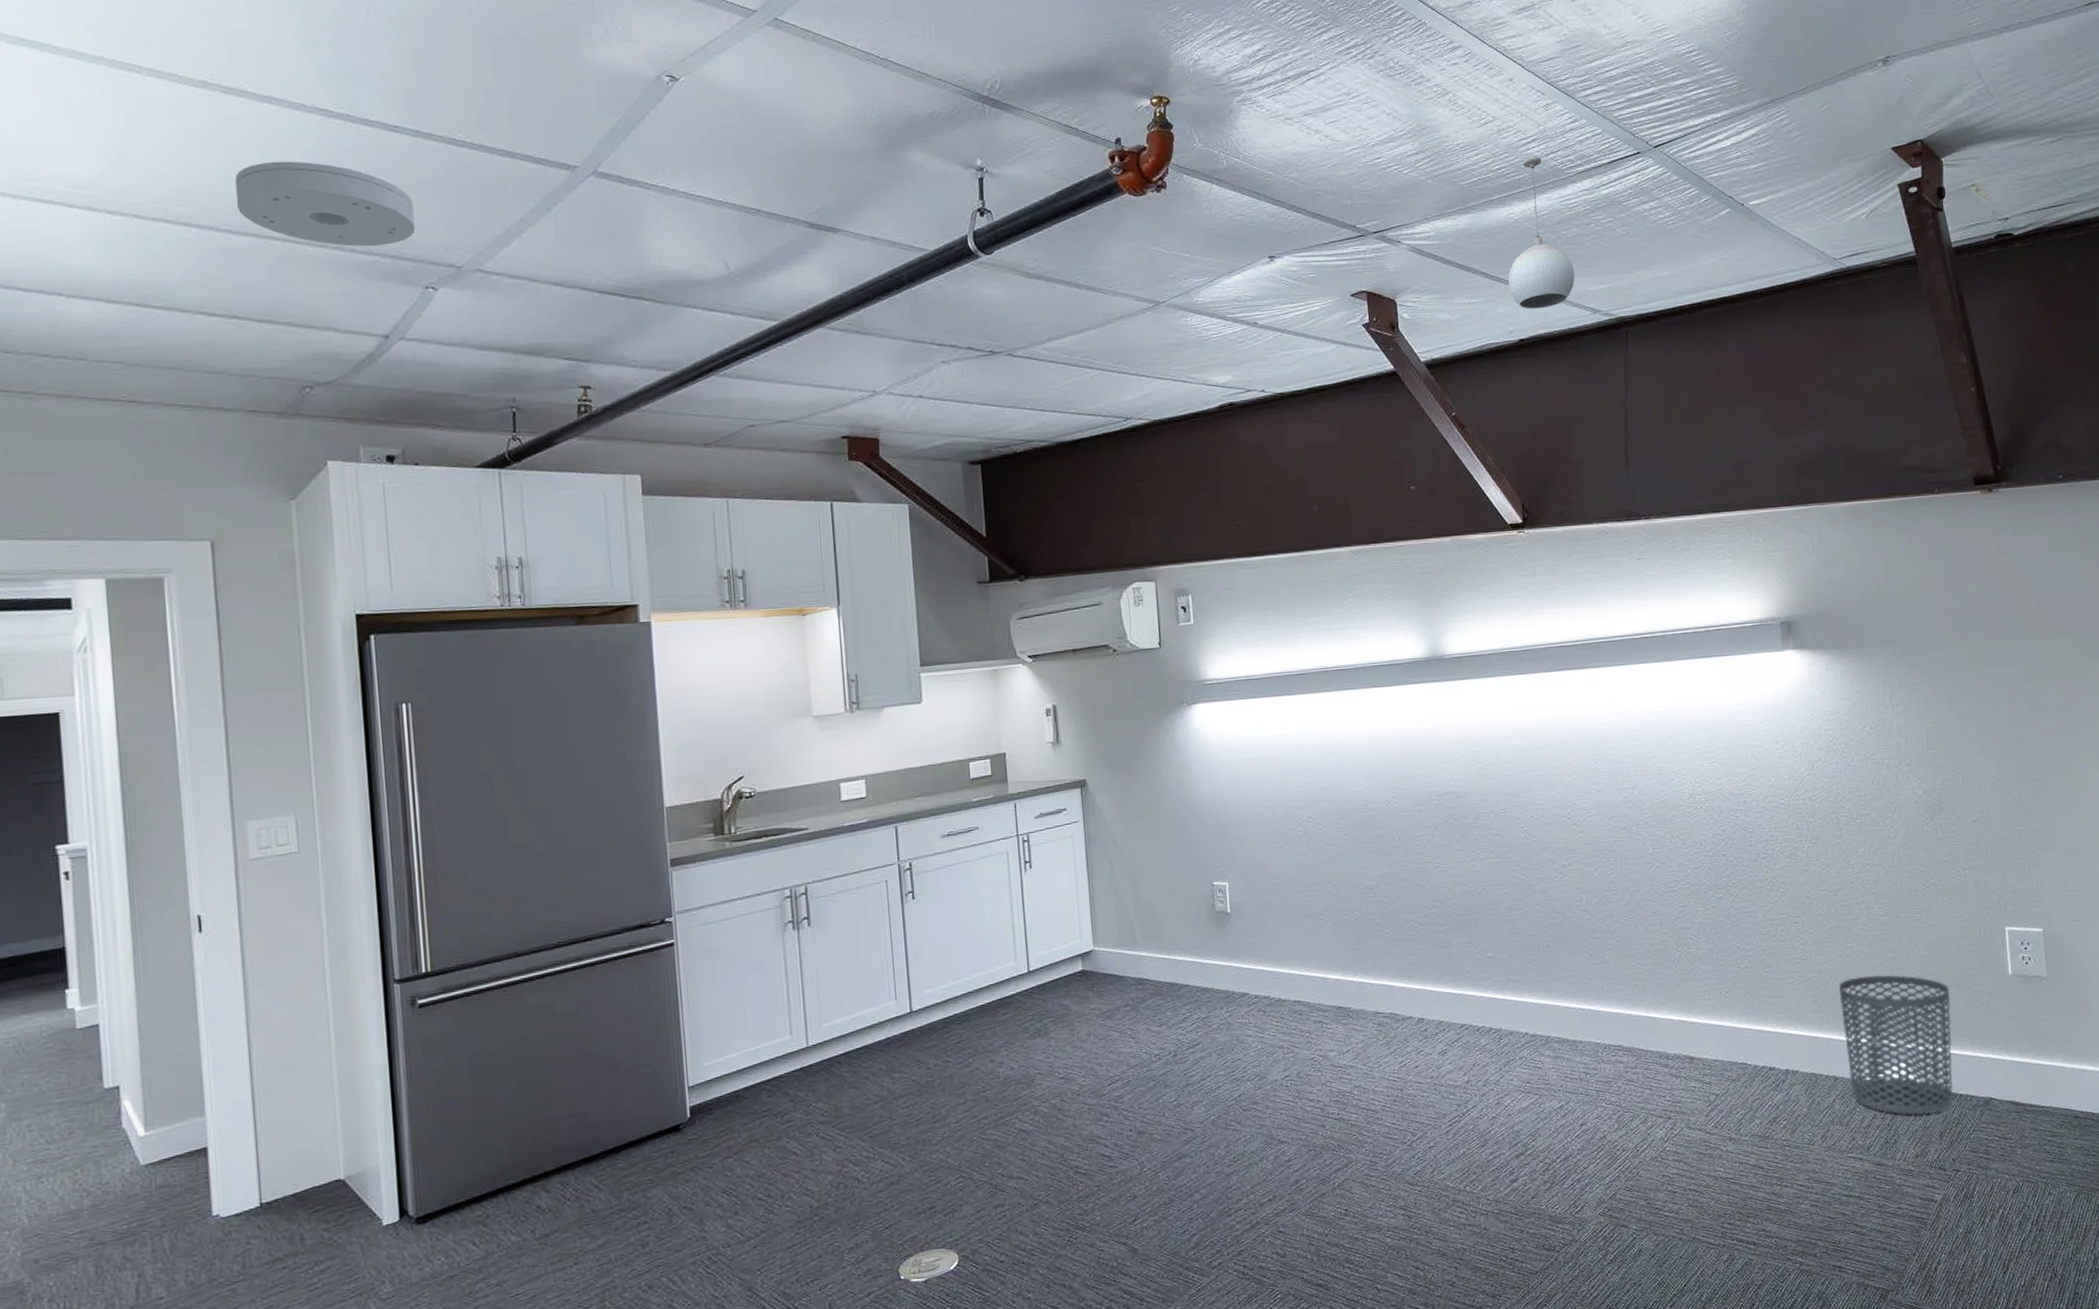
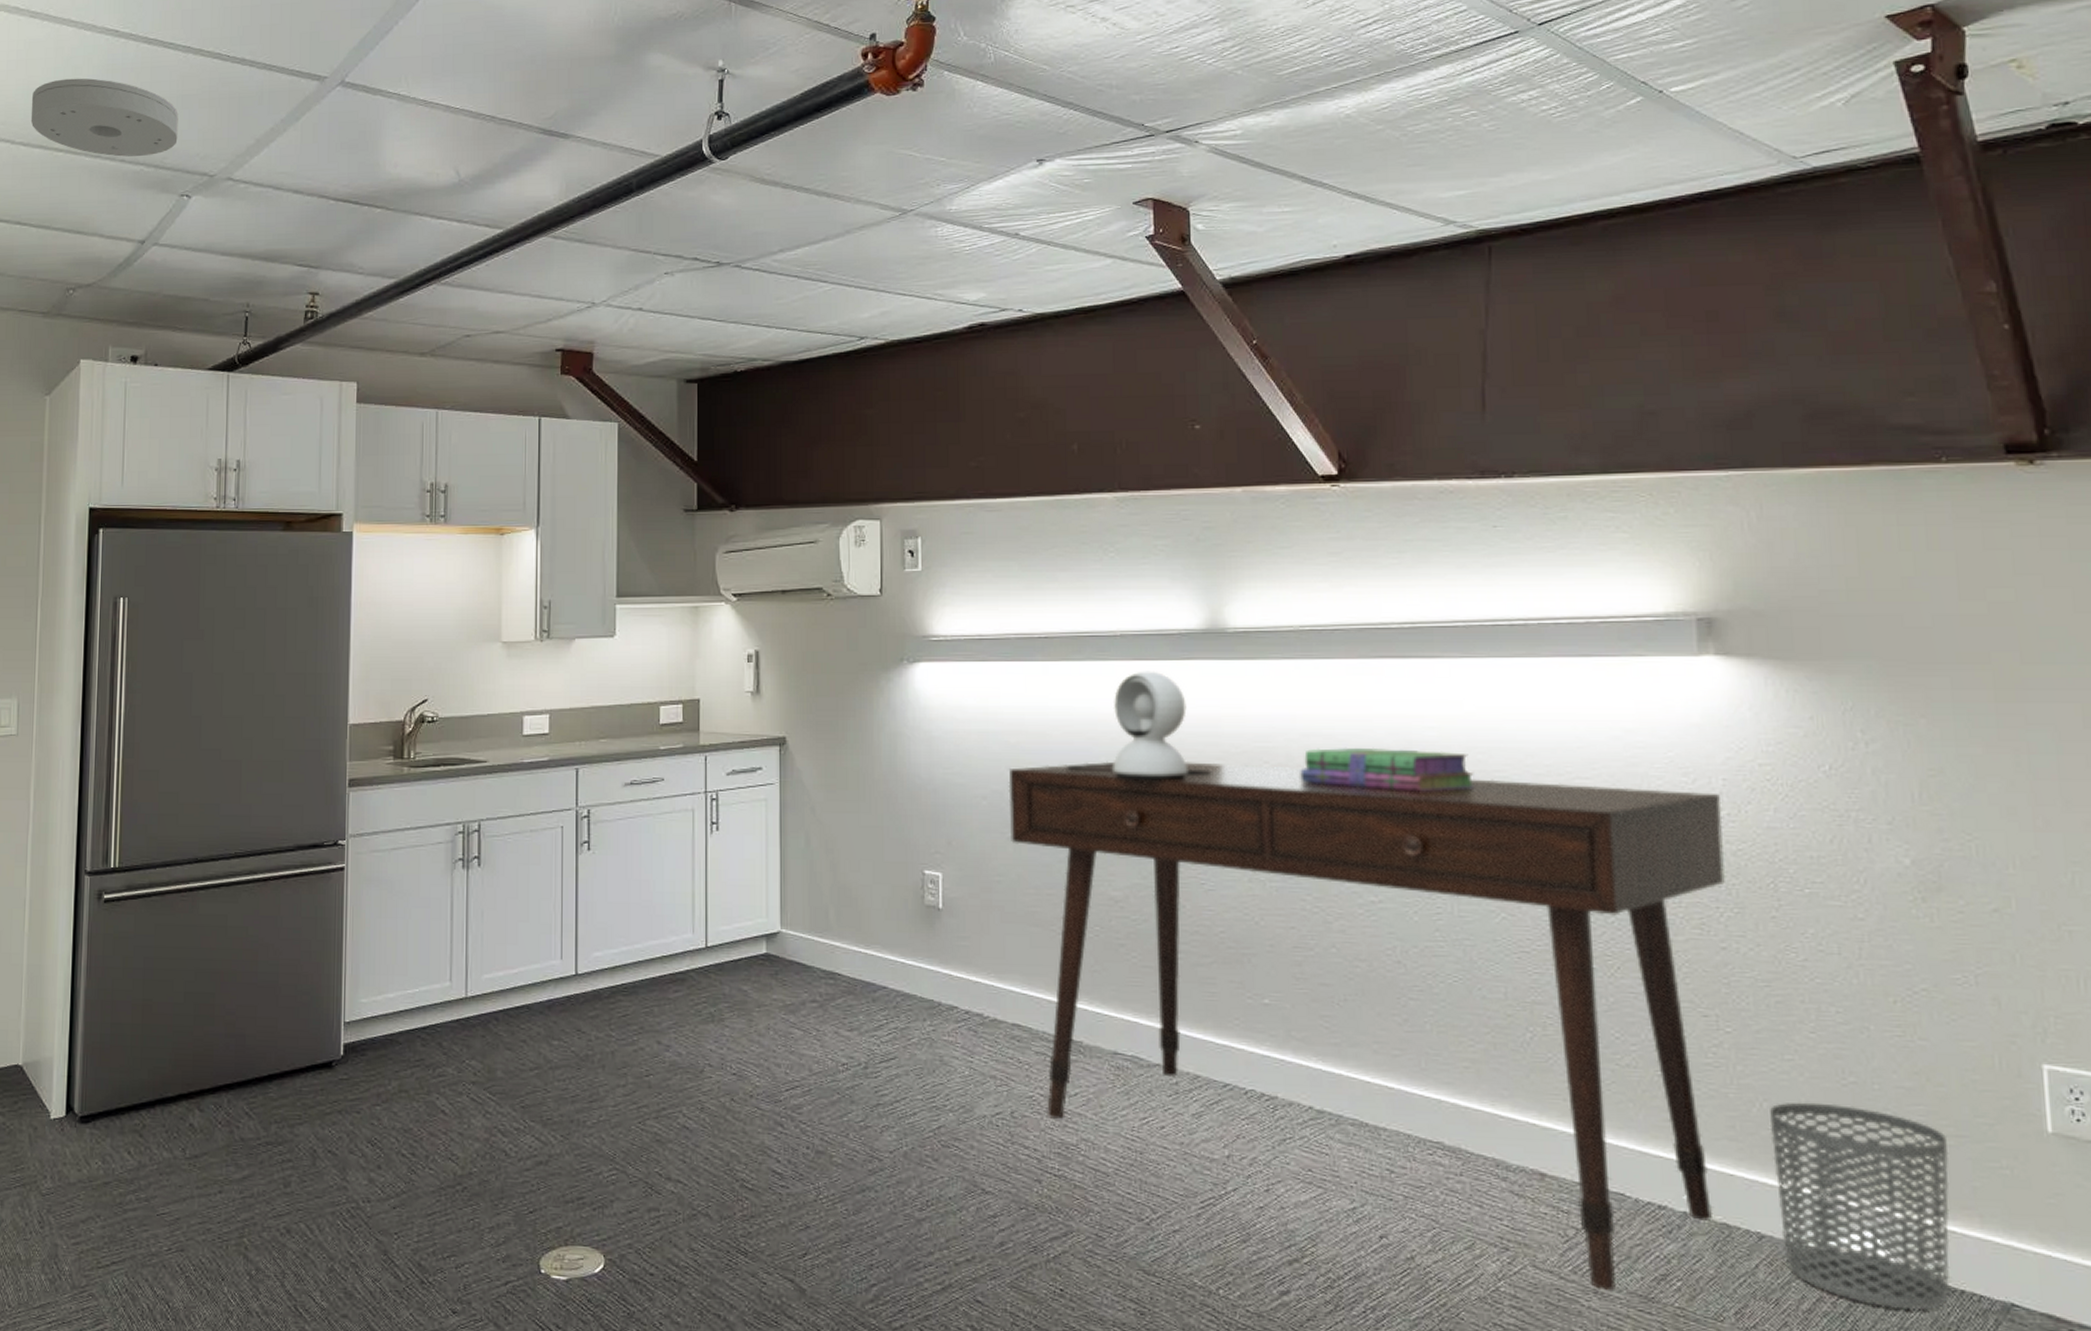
desk: none [1278,755,1805,1137] -> present [1008,761,1725,1291]
table lamp: none [1325,695,1439,788] -> present [1067,671,1212,781]
stack of books: none [1506,741,1633,777] -> present [1300,747,1475,792]
pendant light: present [1508,156,1575,309] -> none [1334,40,1423,220]

